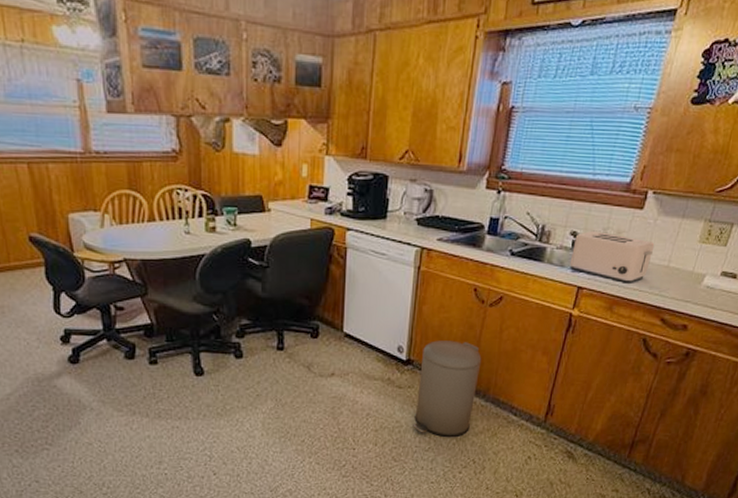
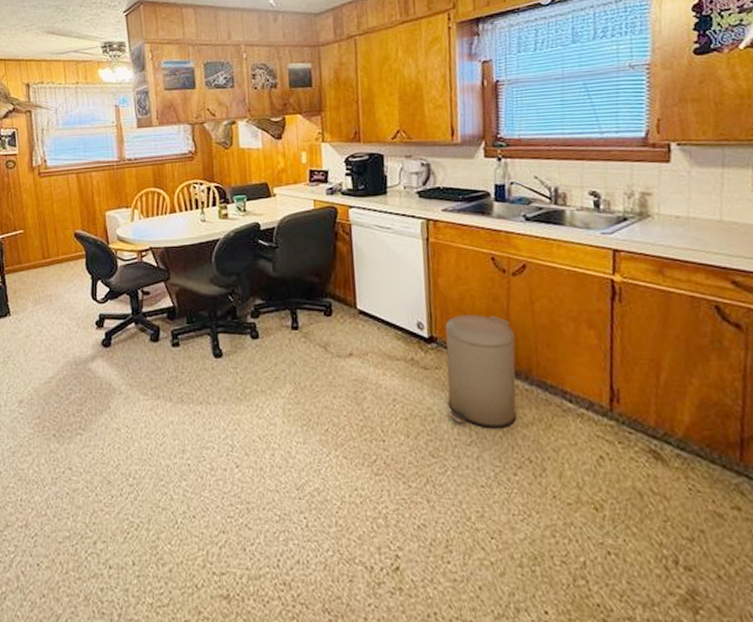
toaster: present [569,230,655,283] -> none [596,188,697,243]

